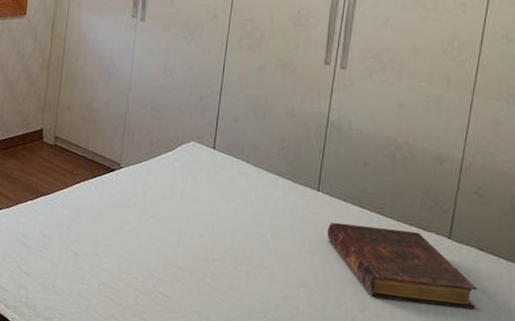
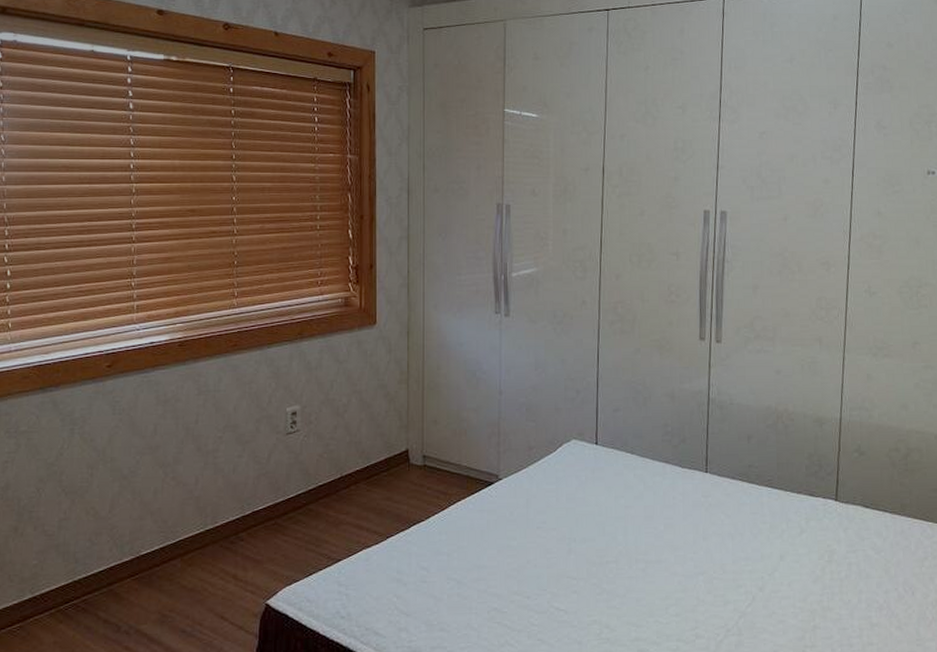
book: present [327,222,478,309] -> none [719,499,867,573]

